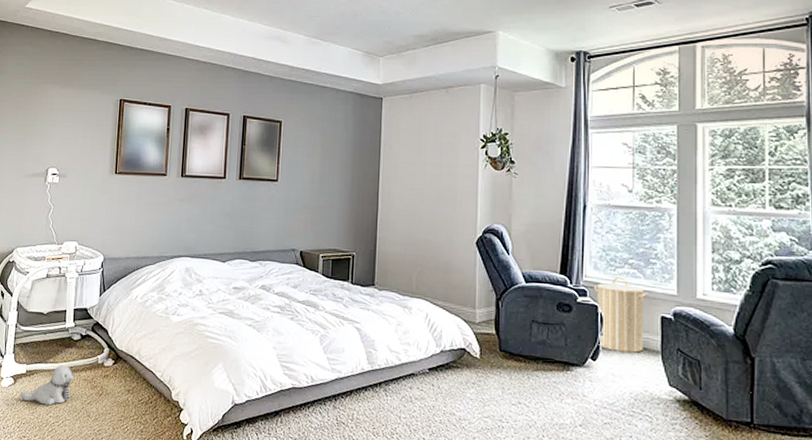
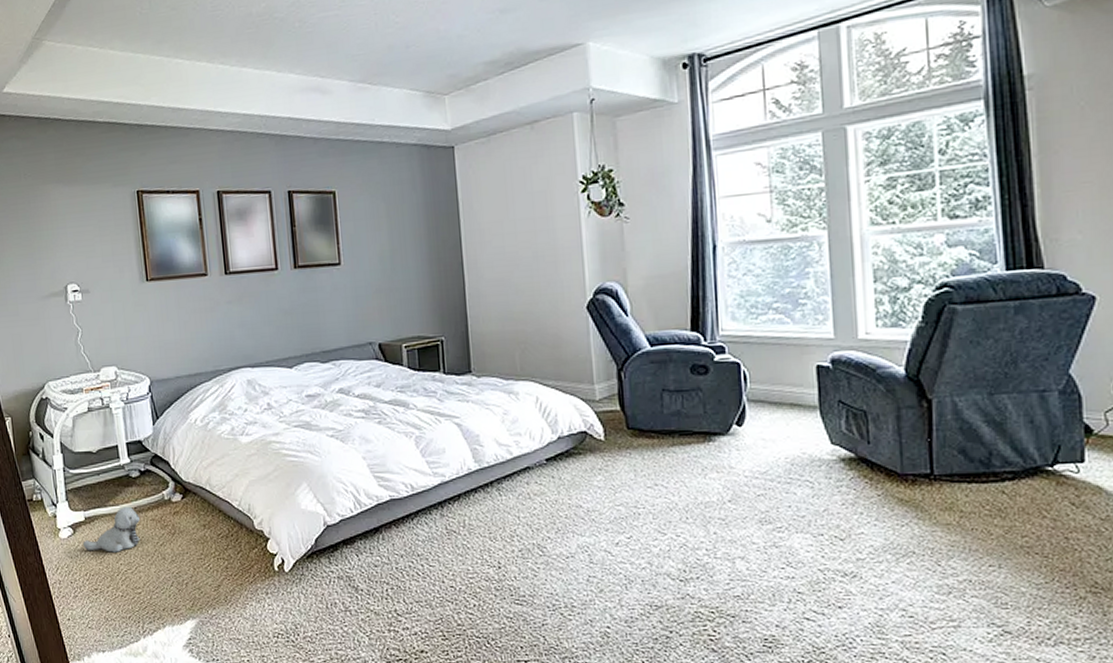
laundry hamper: present [593,277,648,353] -> none [732,325,799,413]

